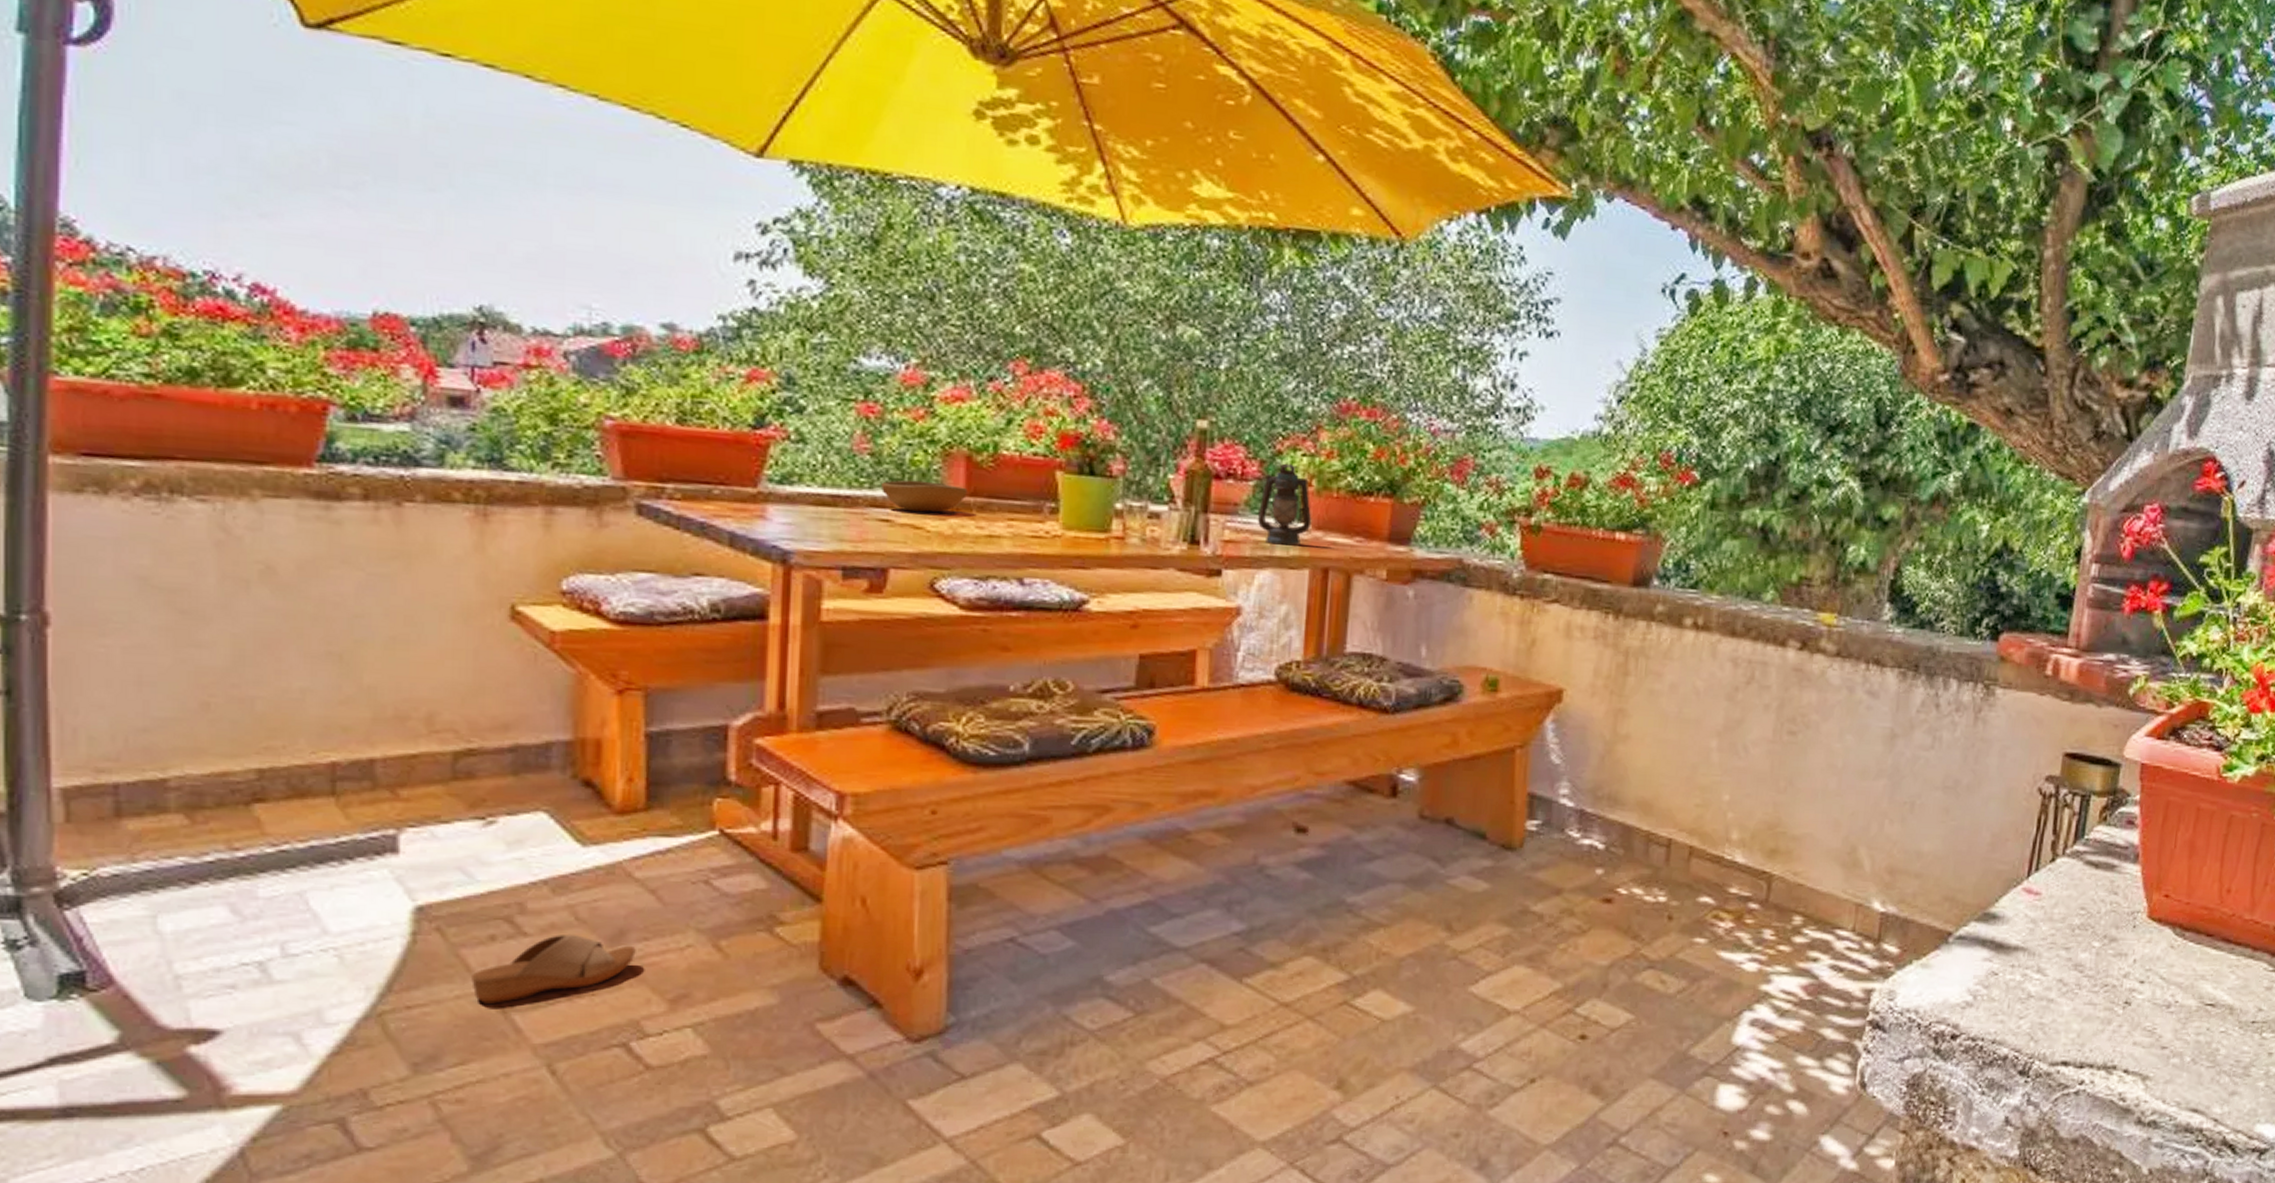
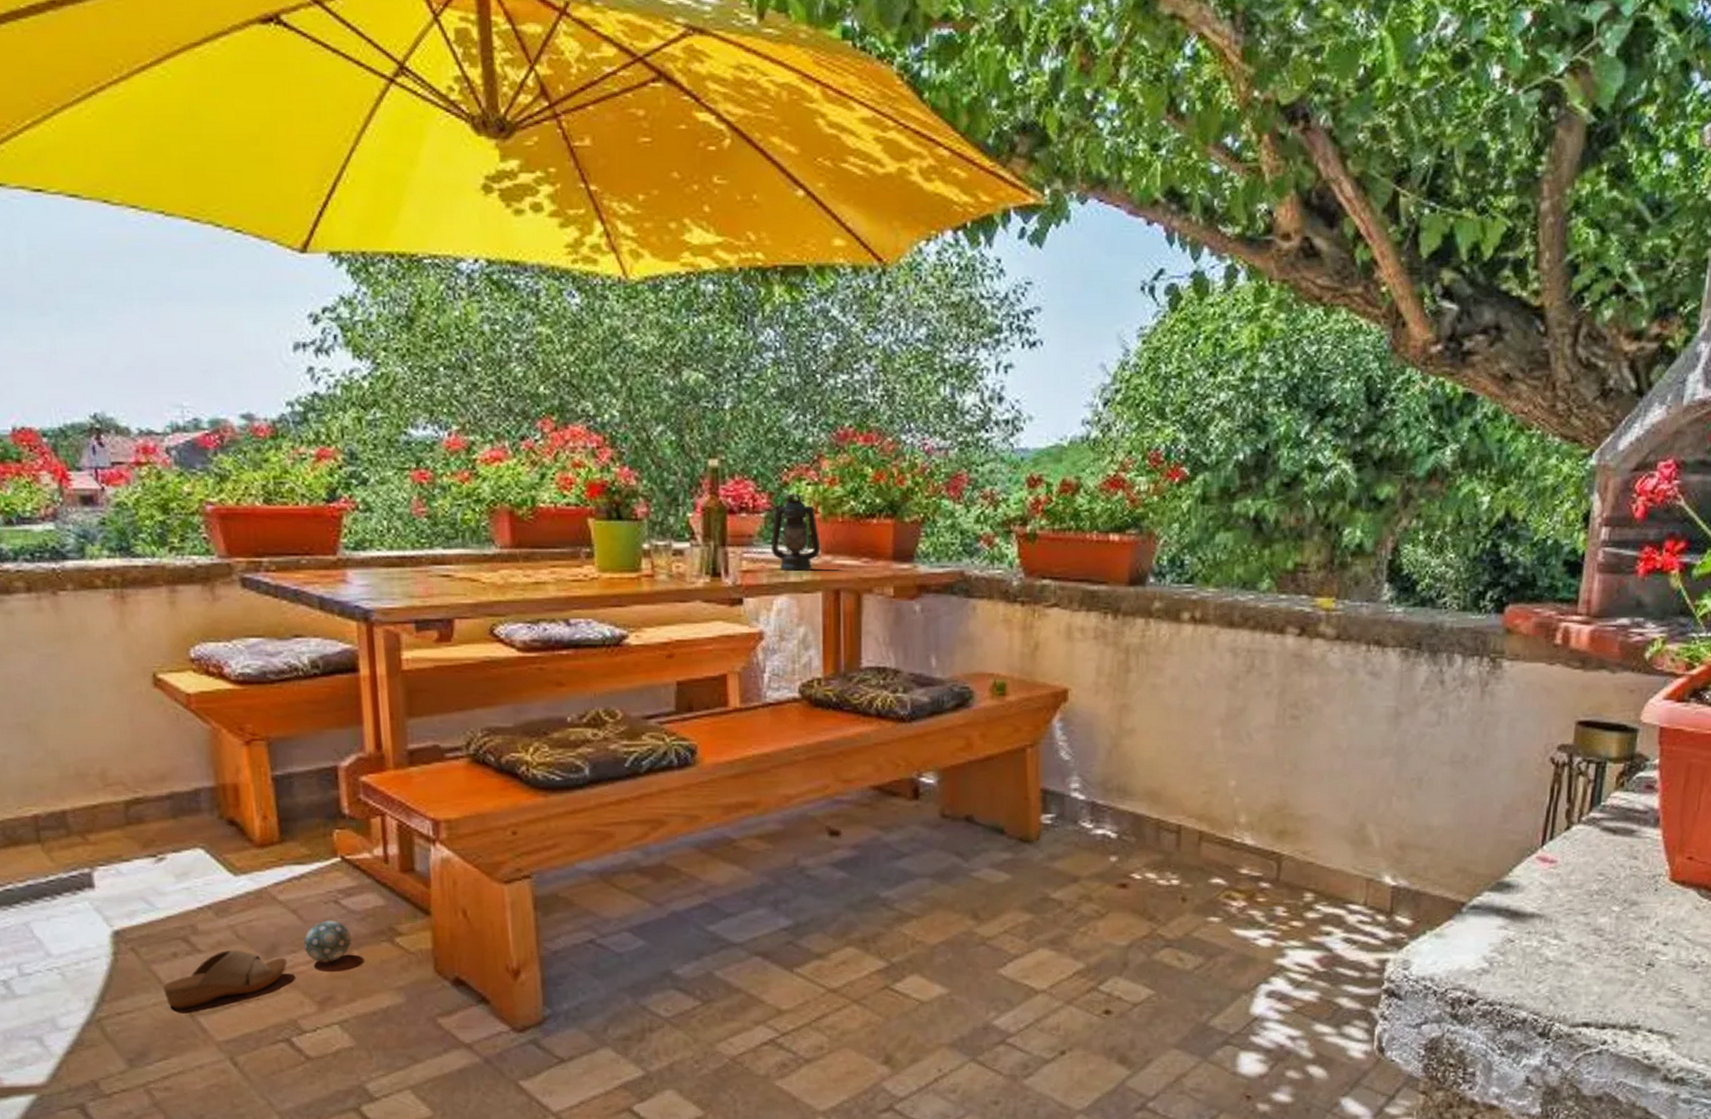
ball: none [659,903,722,955] -> present [303,920,352,964]
bowl: present [882,479,967,513] -> none [440,537,513,565]

